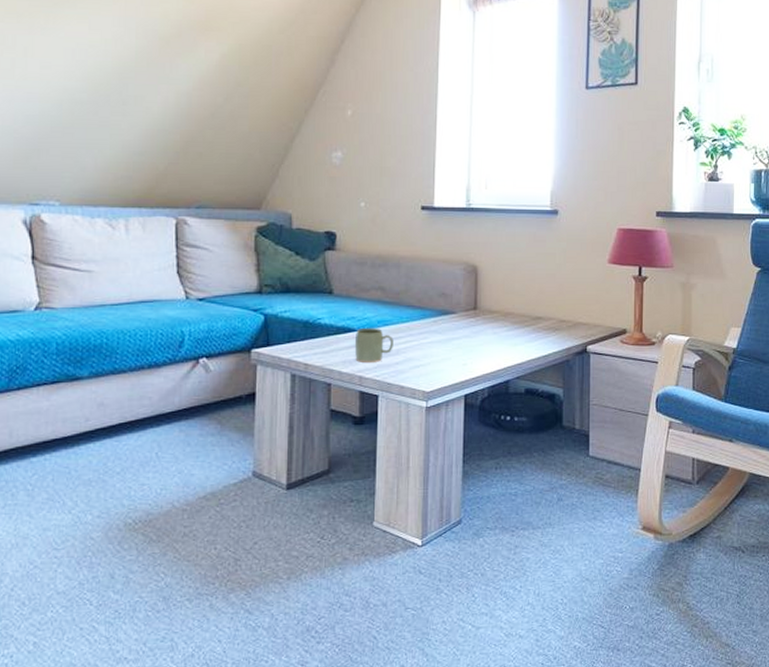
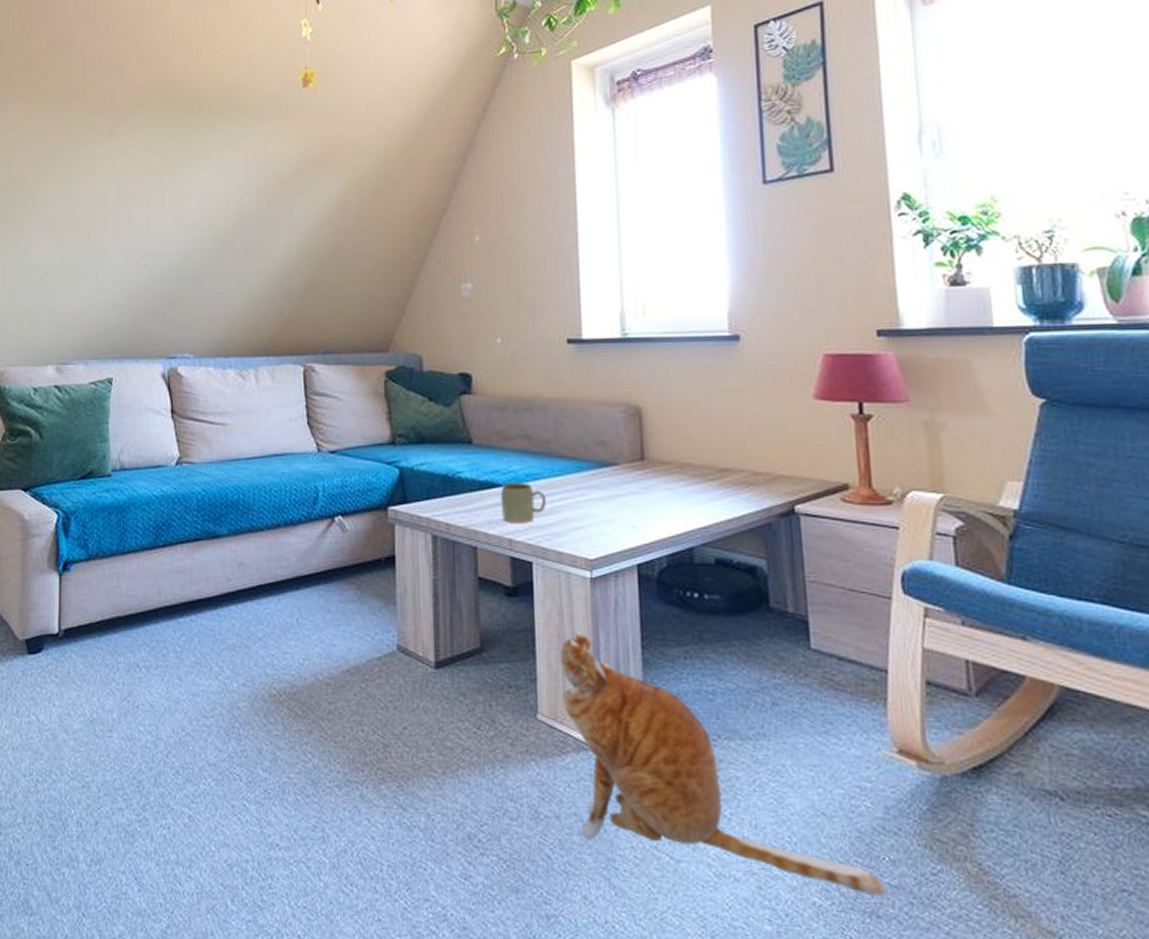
cat: none [396,450,626,636] -> present [560,630,888,897]

